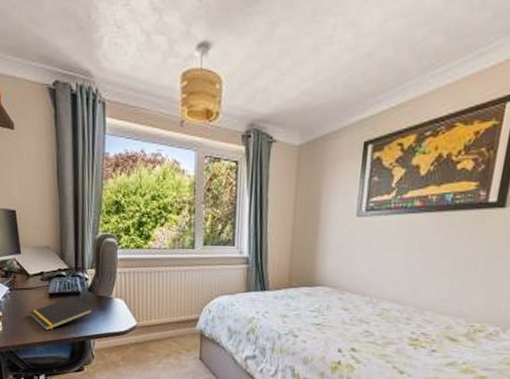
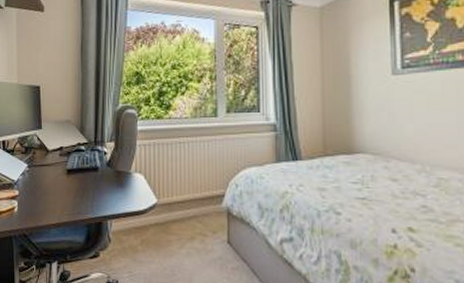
notepad: present [29,298,94,331] -> none [46,174,112,211]

